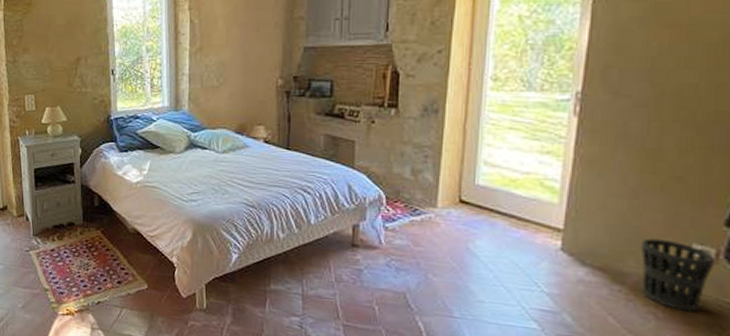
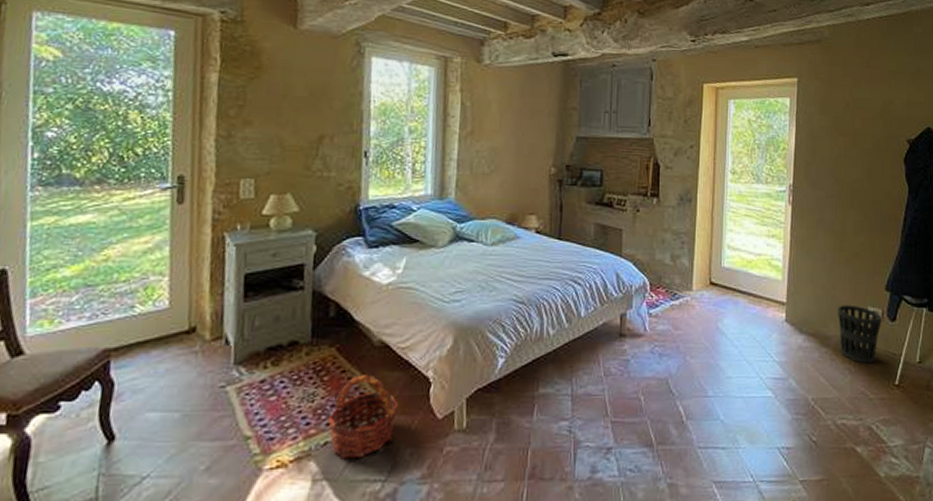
basket: none [99,254,150,319] -> present [328,375,399,459]

